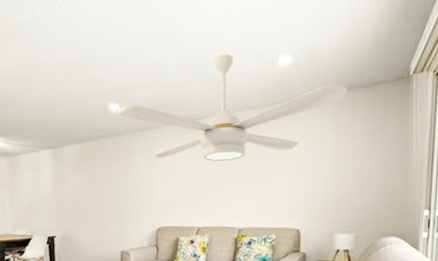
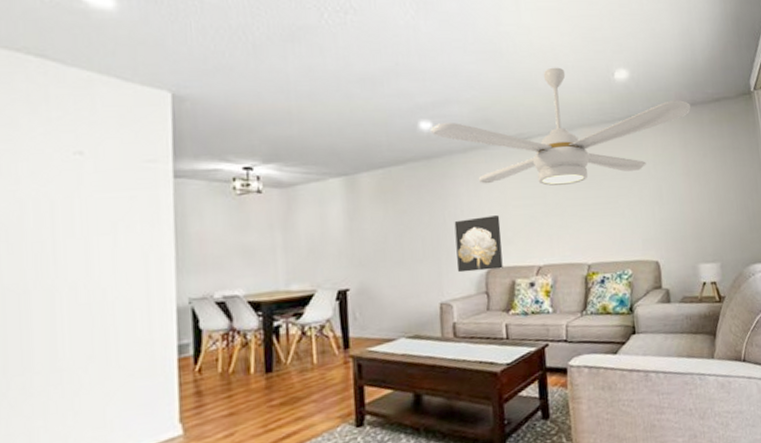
wall art: none [134,185,170,229] -> present [454,215,503,273]

